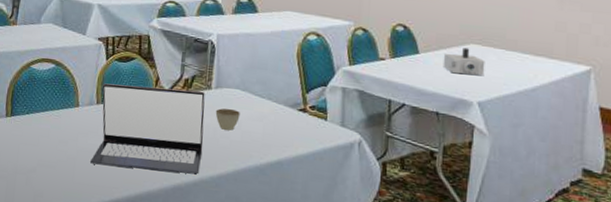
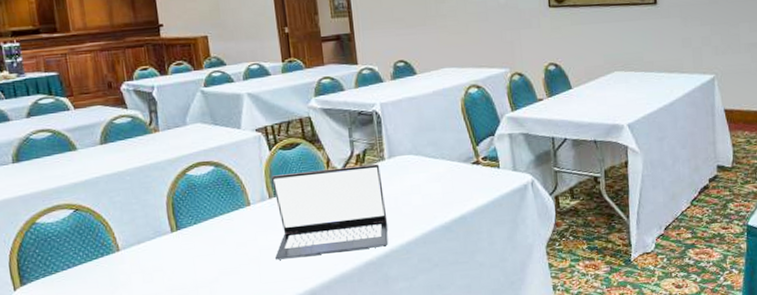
cup: present [215,108,240,131] -> none [393,175,418,197]
projector: present [443,47,485,75] -> none [593,76,630,102]

